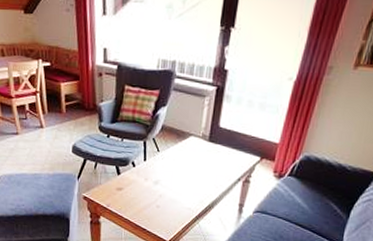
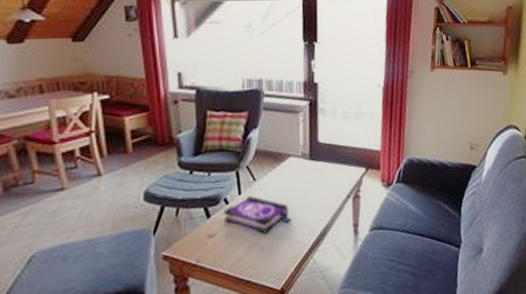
board game: none [130,164,185,196] -> present [223,196,292,234]

